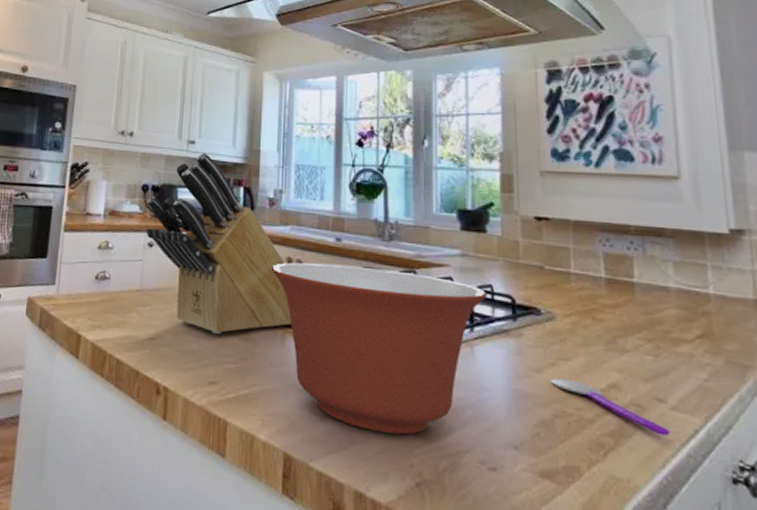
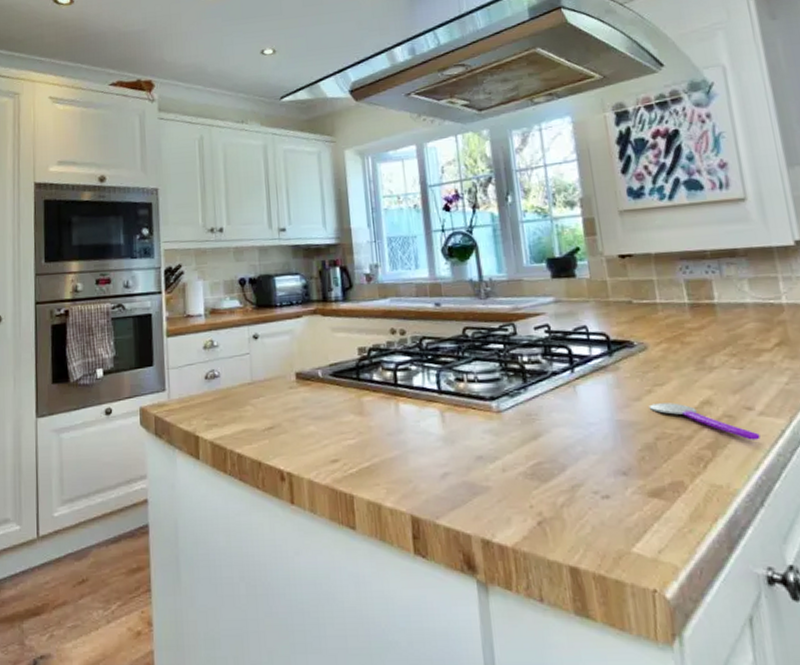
knife block: present [146,152,293,334] -> none [245,238,404,413]
mixing bowl: present [271,262,487,435] -> none [376,326,583,481]

